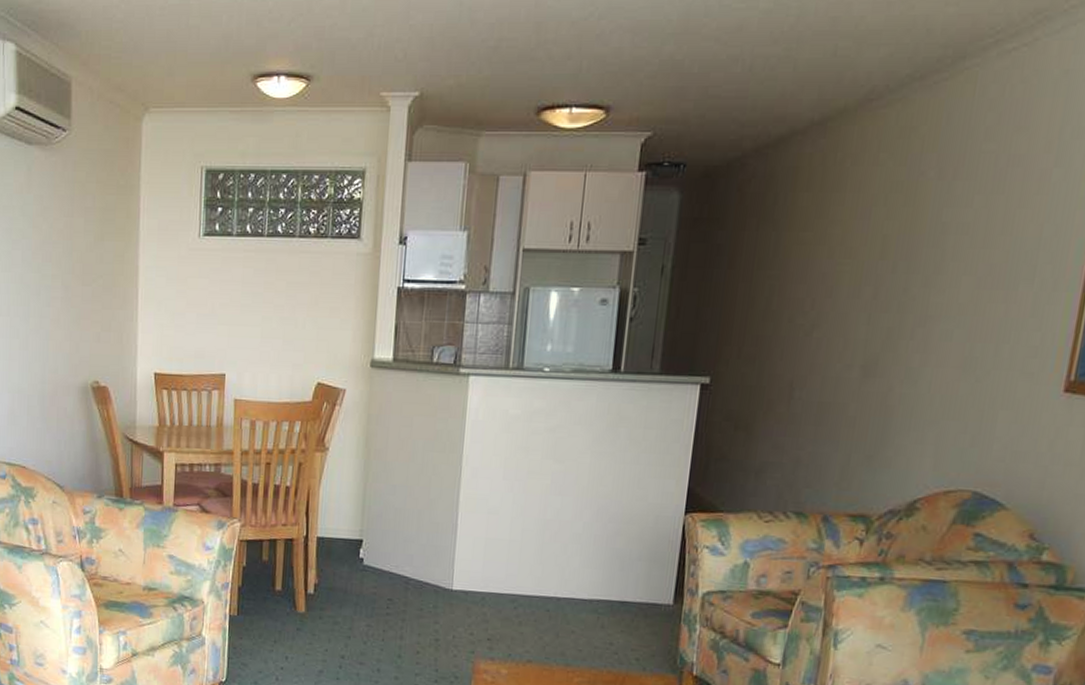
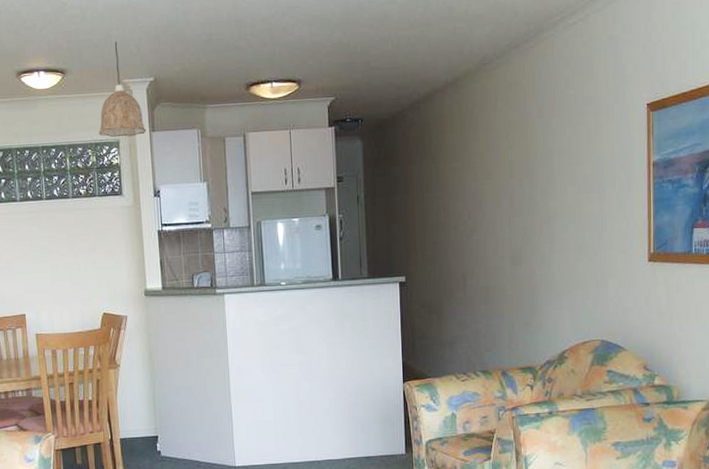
pendant lamp: none [341,42,402,166] -> present [98,41,147,138]

